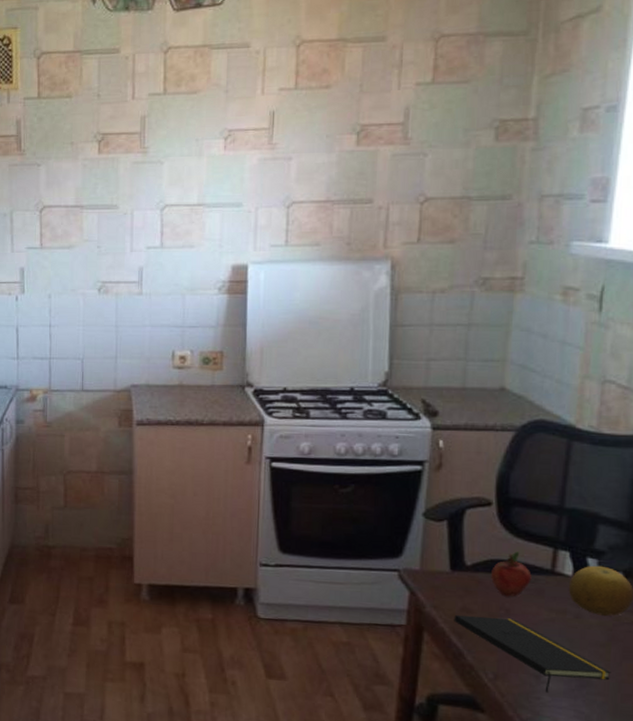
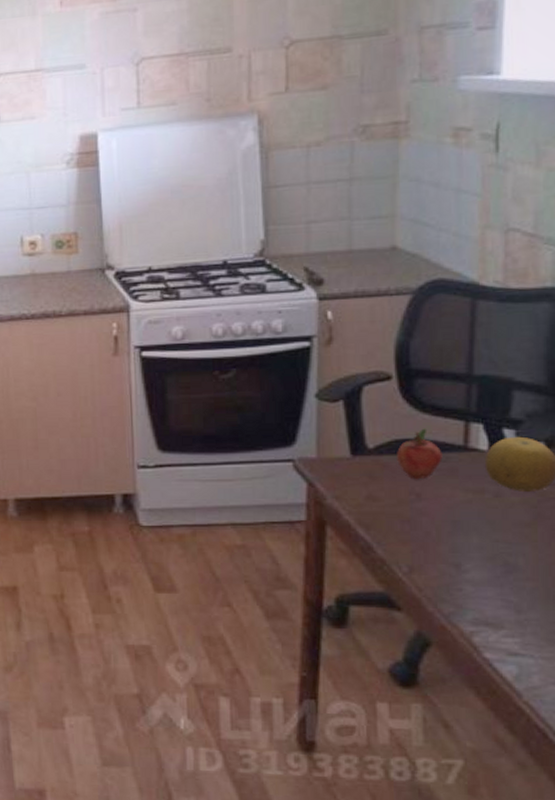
notepad: present [454,615,612,693] -> none [359,503,540,583]

